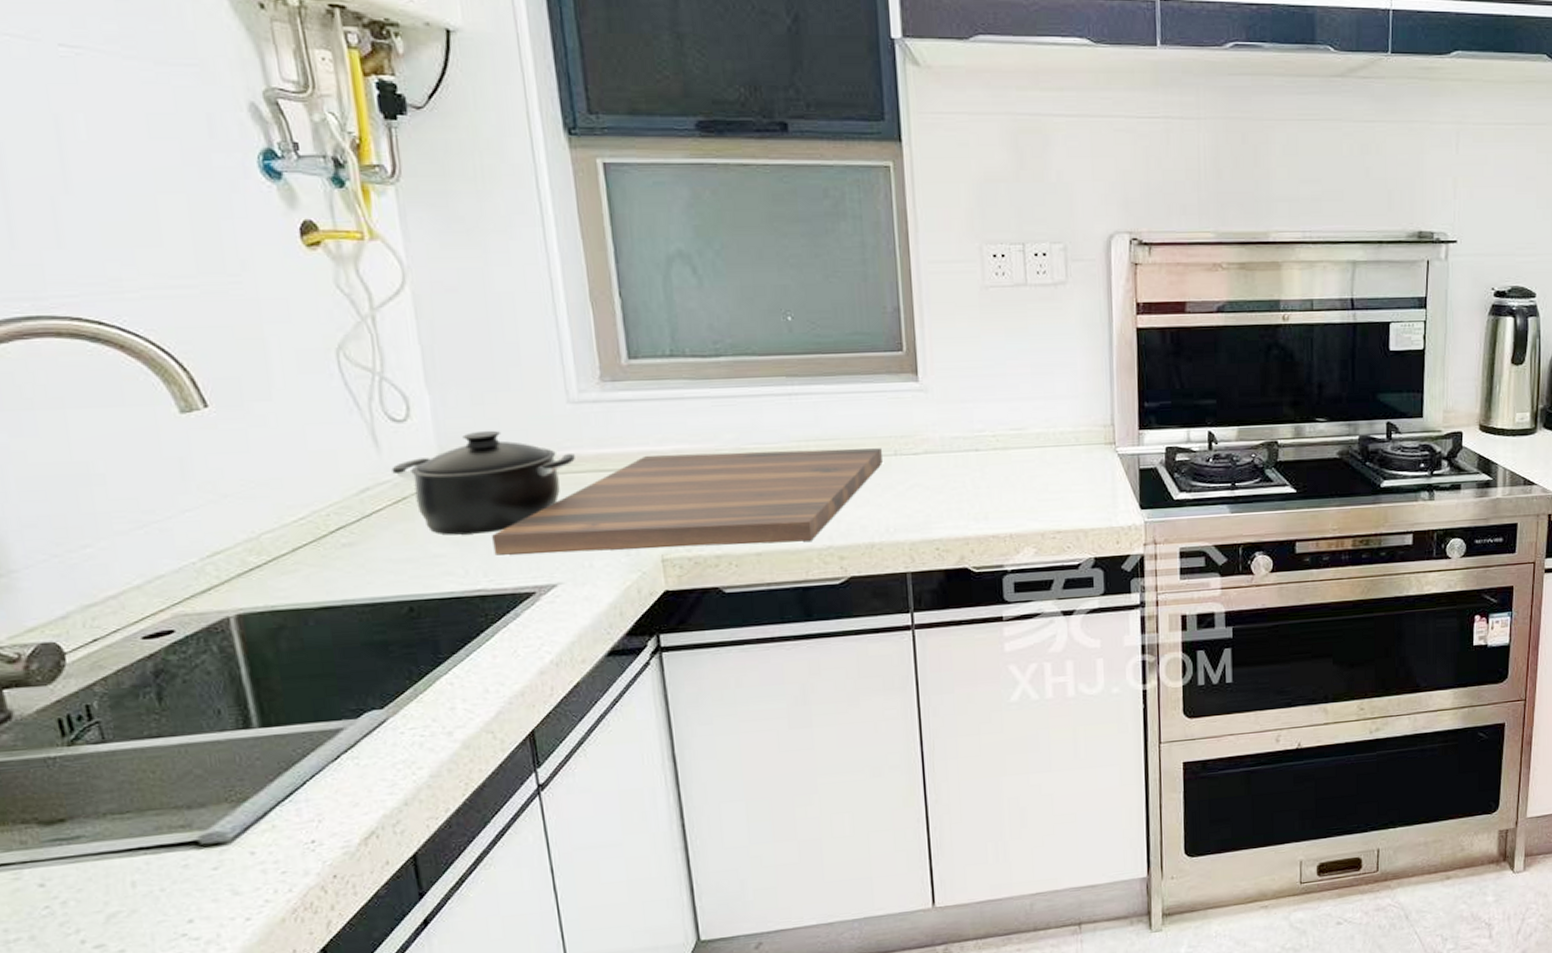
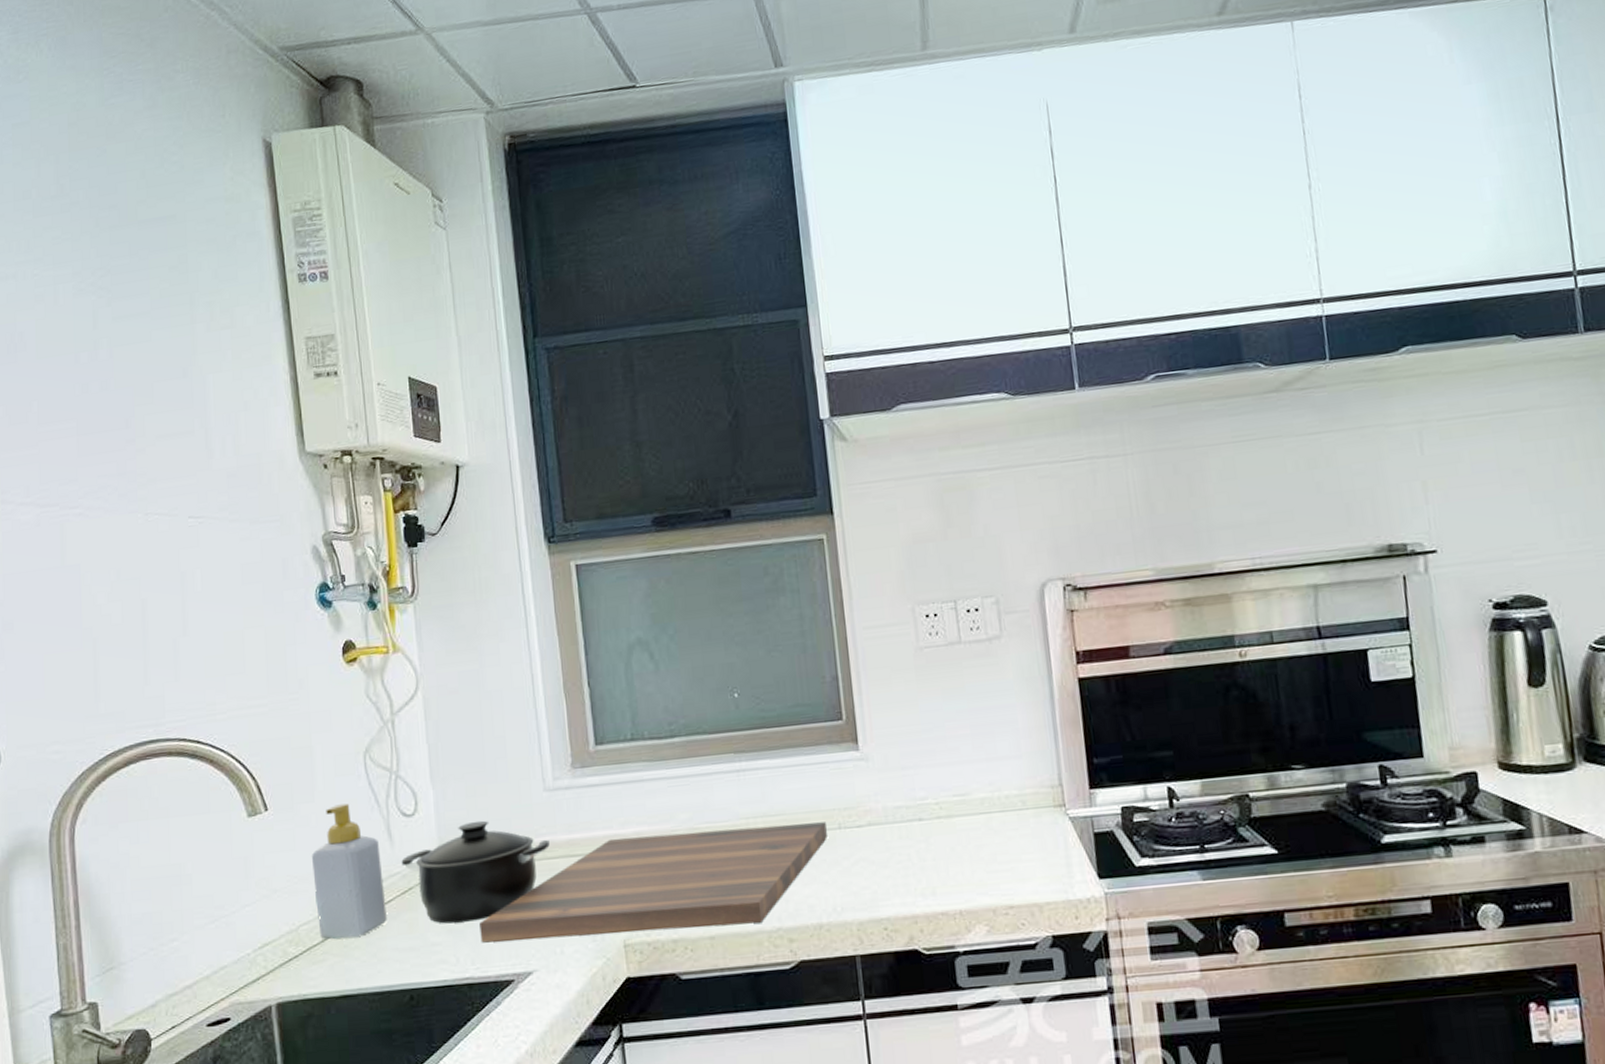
soap bottle: none [271,404,376,549] -> present [311,803,387,940]

